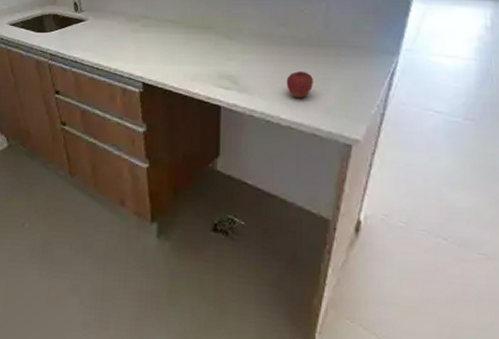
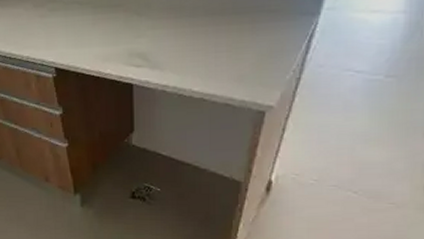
fruit: present [286,71,313,99] -> none [198,42,226,70]

